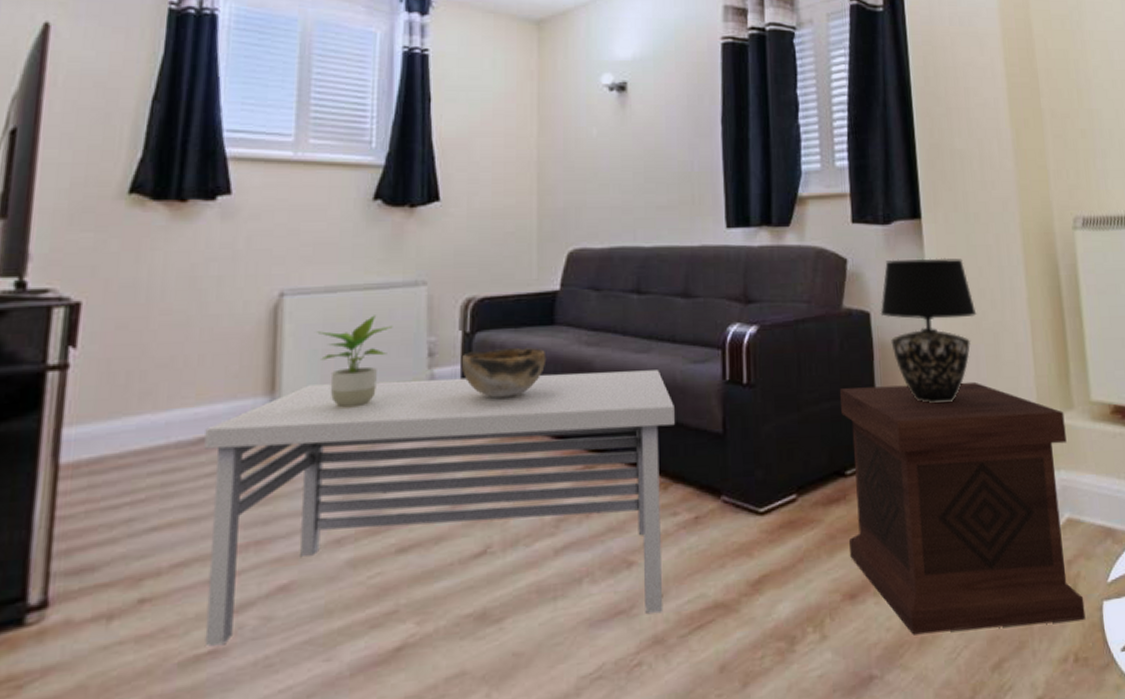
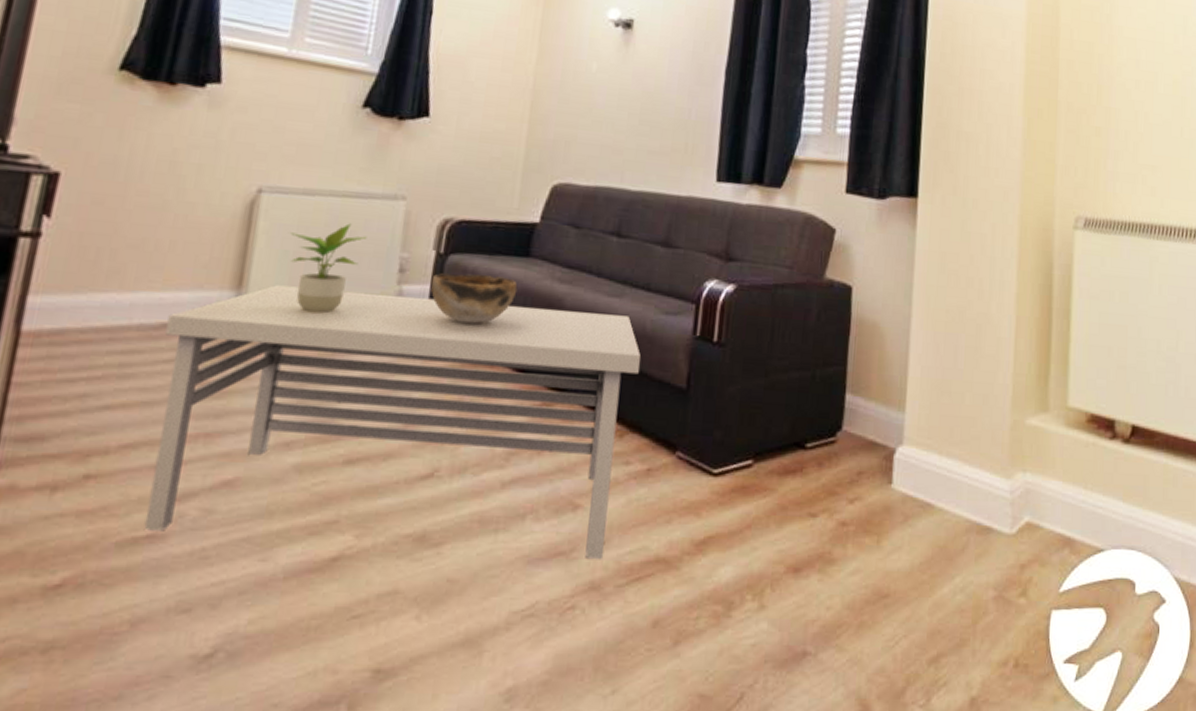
side table: present [840,381,1086,634] -> none [799,360,1038,627]
table lamp: present [880,258,977,404] -> none [862,235,962,389]

